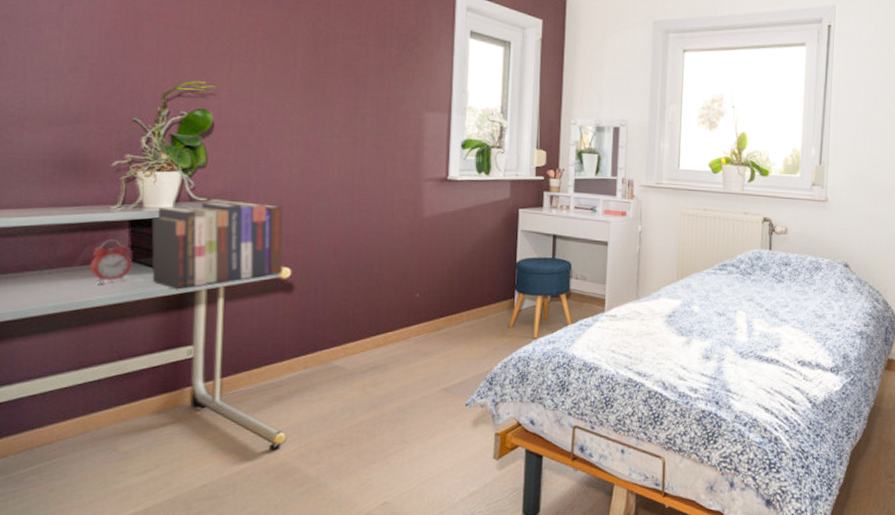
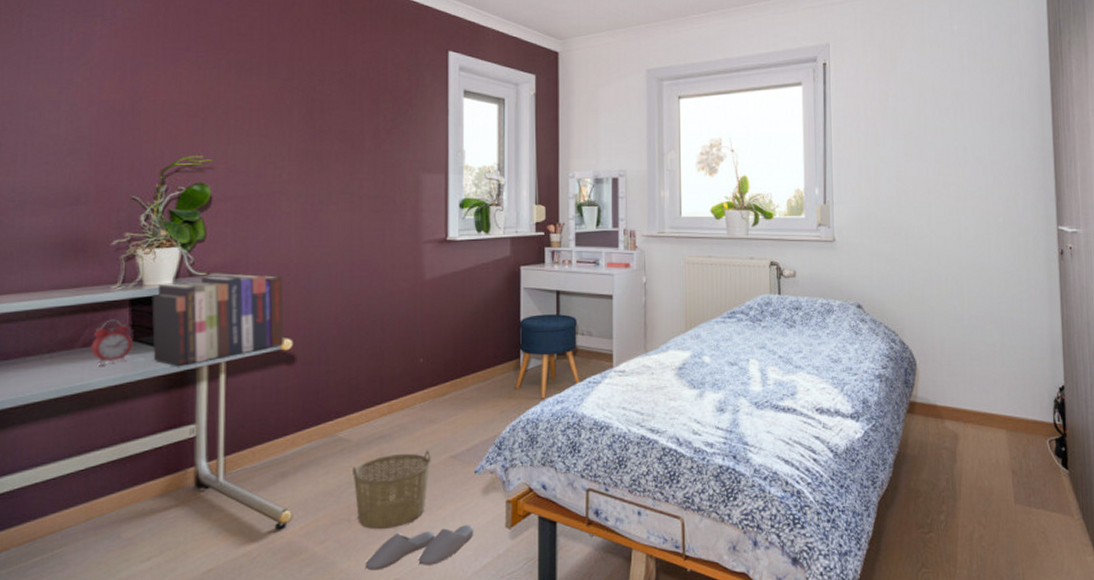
basket: none [347,382,424,455] -> present [353,450,431,530]
slippers: none [356,454,463,493] -> present [365,525,474,571]

